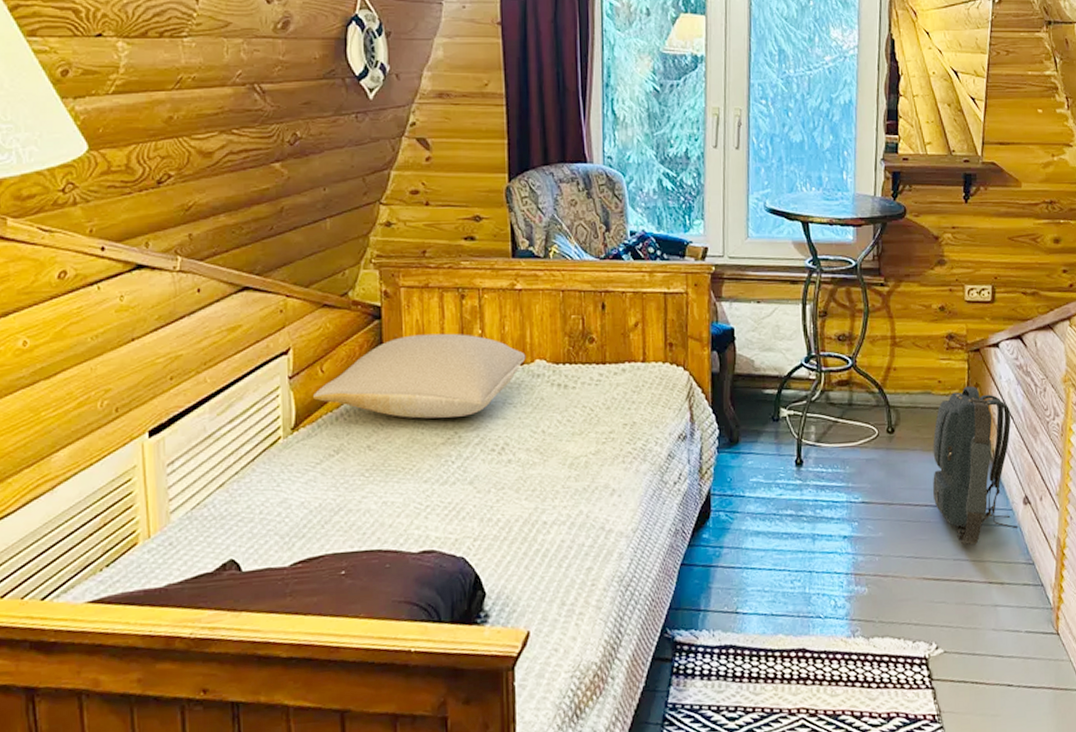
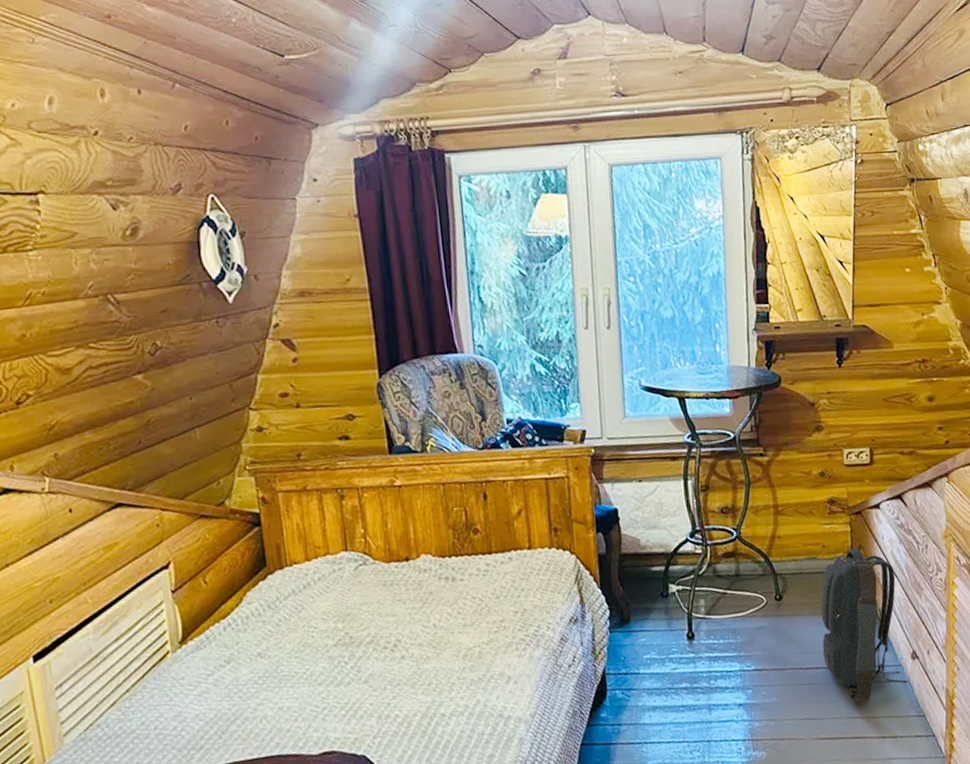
pillow: present [313,333,526,419] -> none [198,534,411,623]

